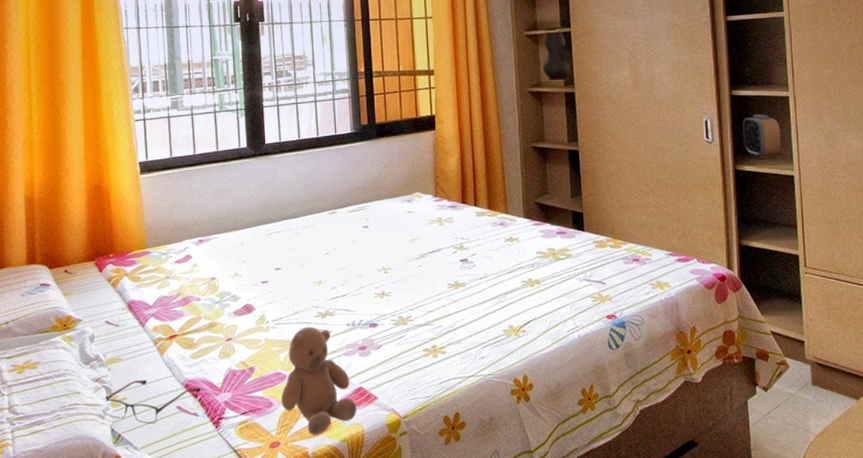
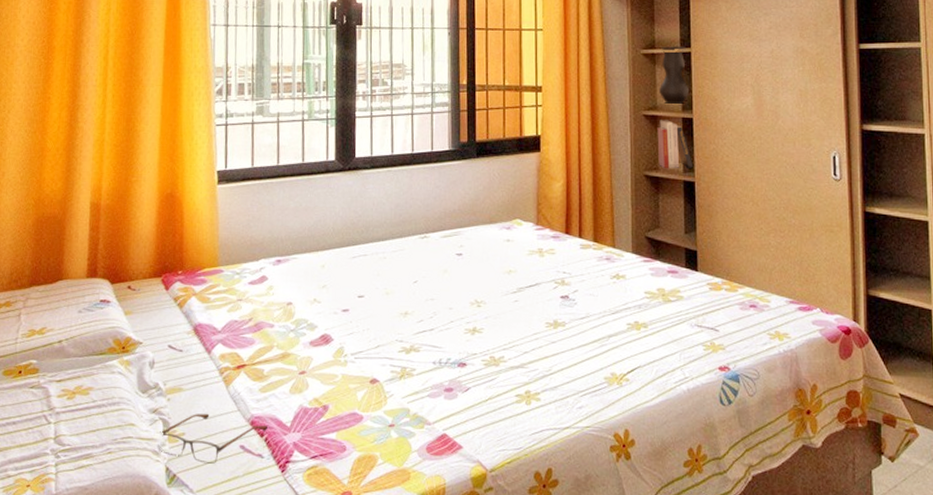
teddy bear: present [281,327,357,436] -> none [355,363,439,487]
books: none [542,95,577,140] -> present [657,120,694,169]
alarm clock: present [742,113,782,159] -> none [873,151,915,202]

